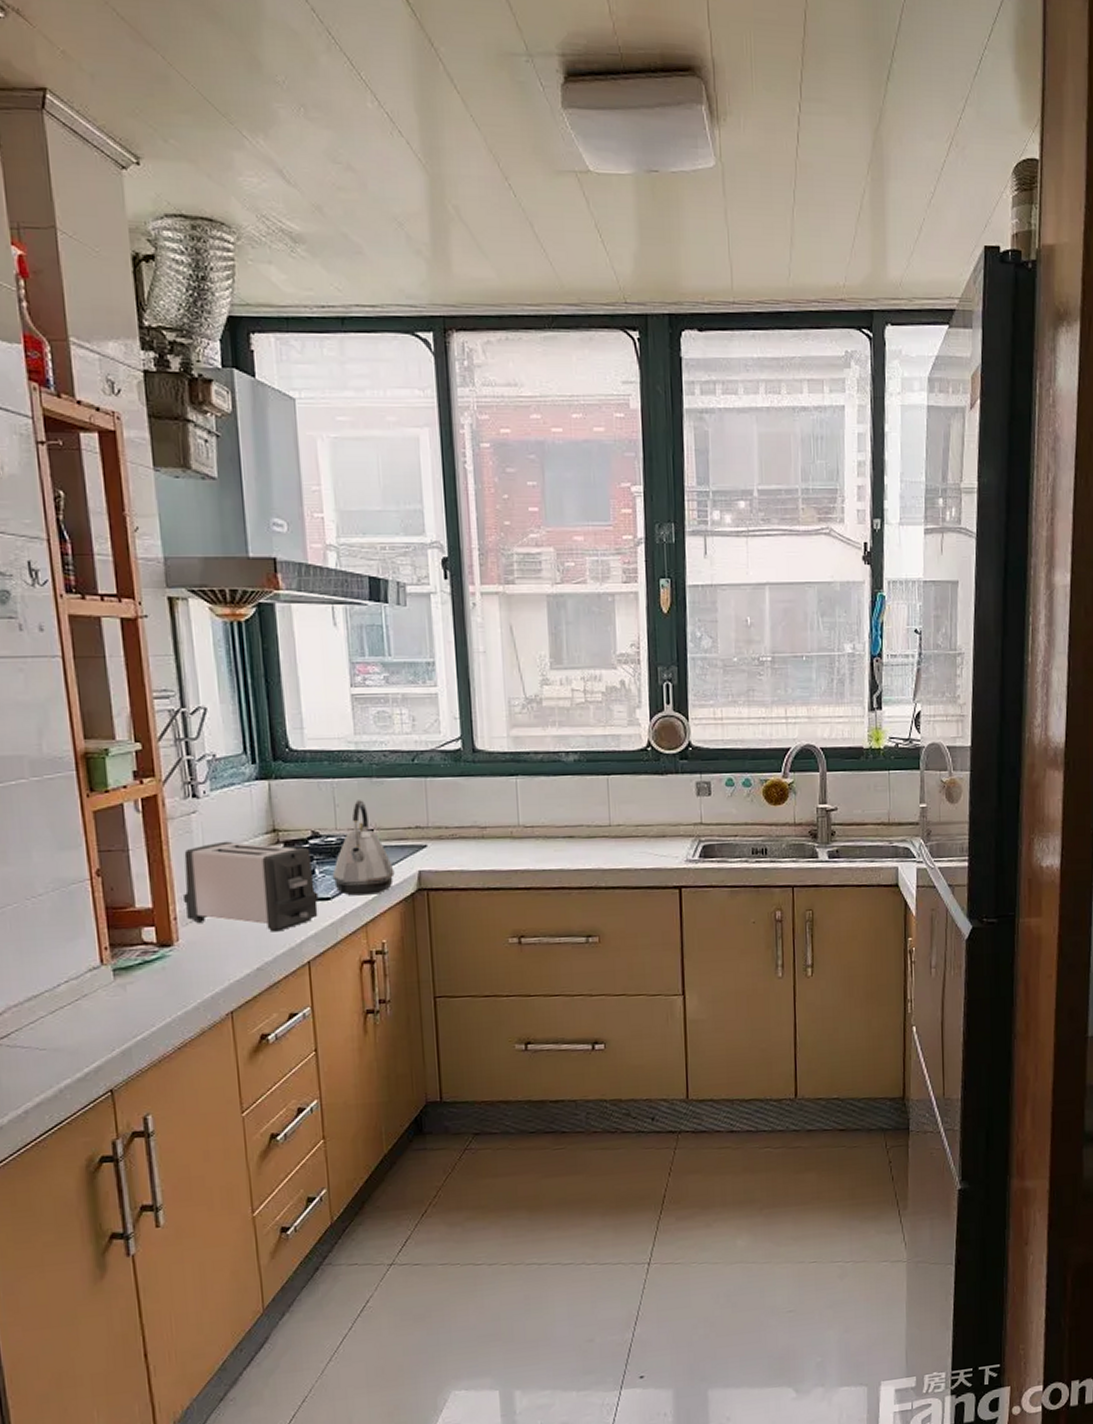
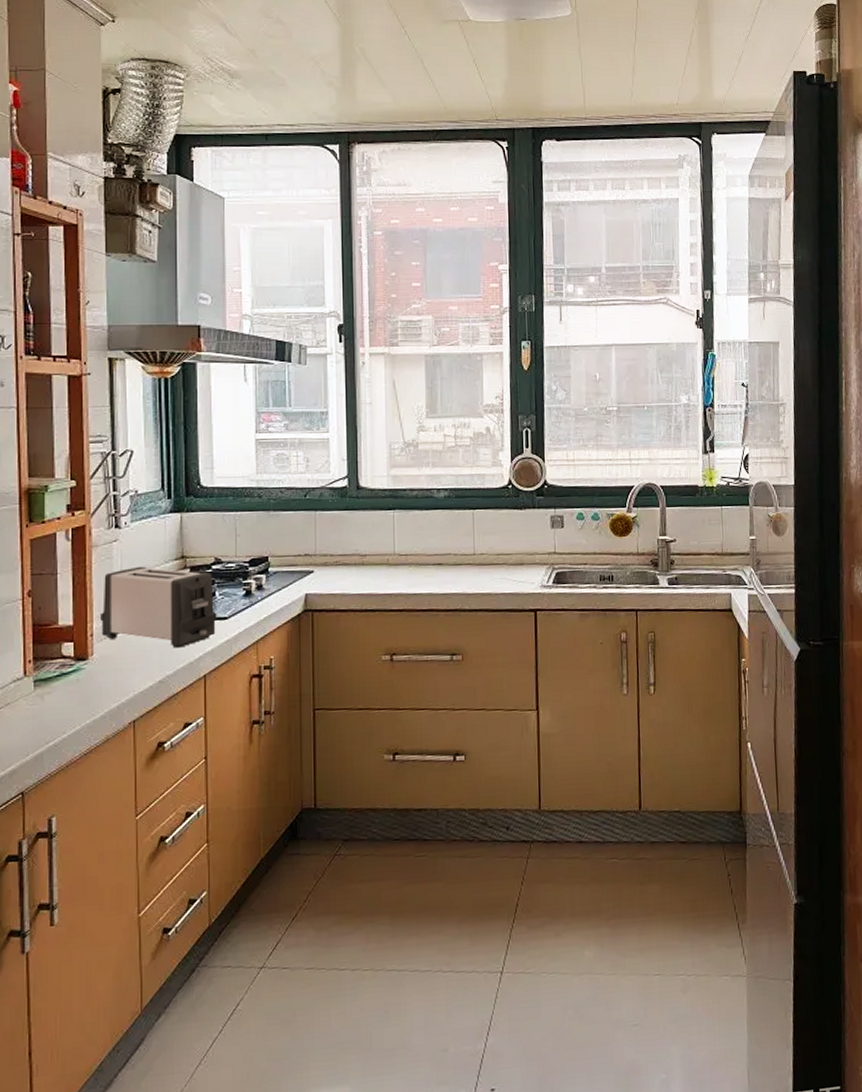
kettle: present [332,800,395,896] -> none [230,530,284,616]

